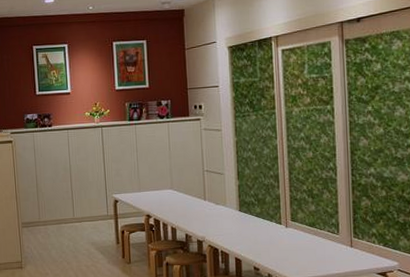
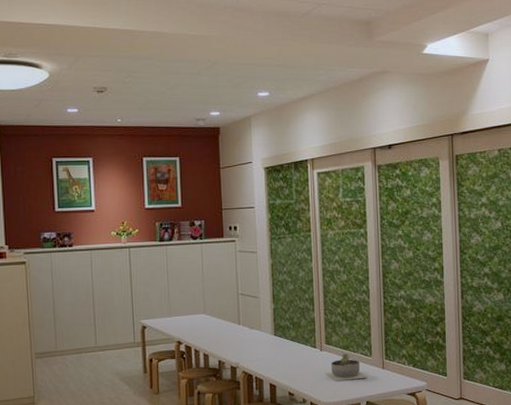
succulent planter: none [291,229,335,259] -> present [325,352,368,382]

